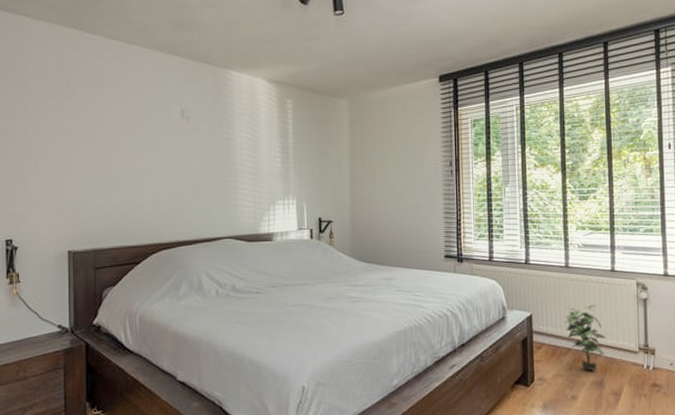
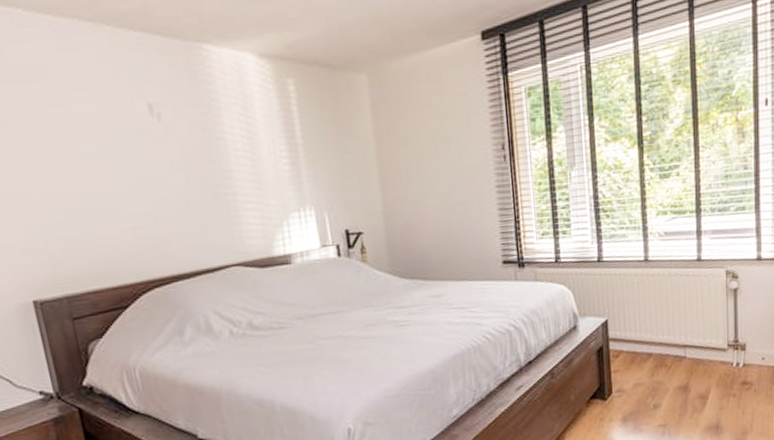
potted plant: present [564,304,607,370] -> none [645,300,692,376]

